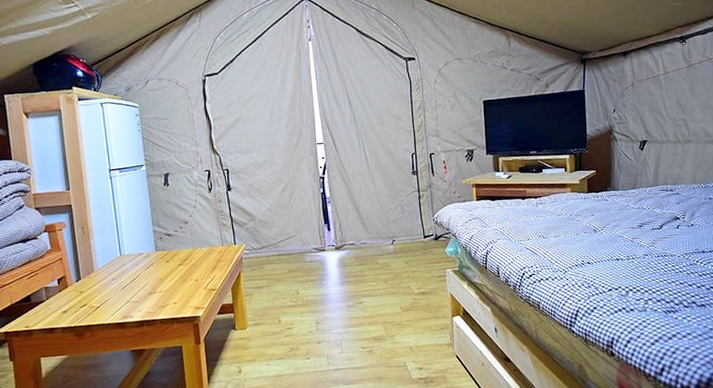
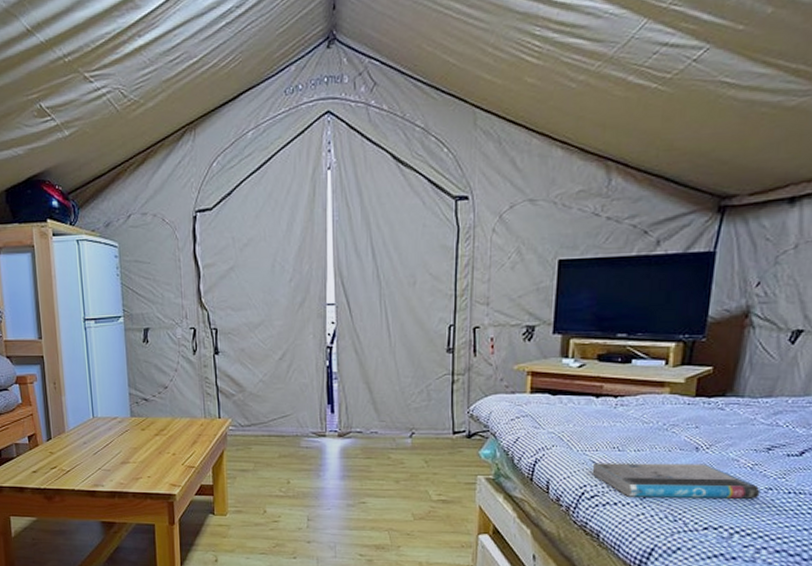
book: none [527,241,641,273] -> present [592,463,761,499]

